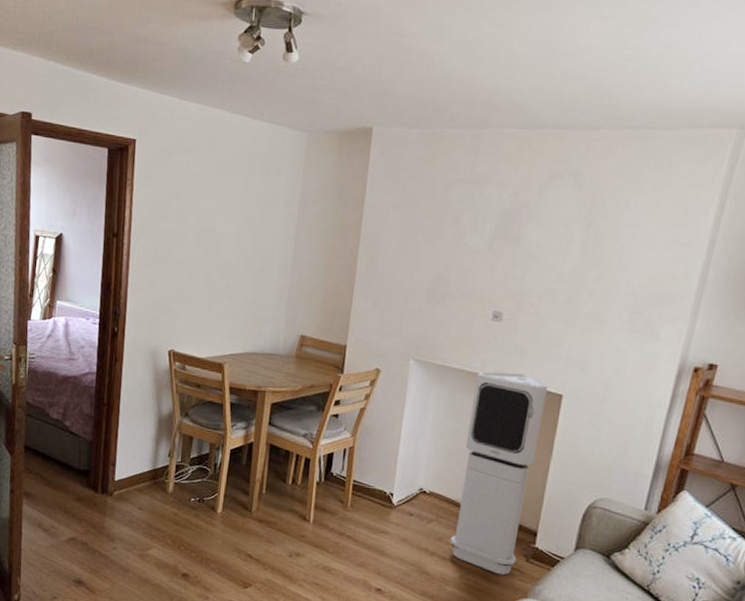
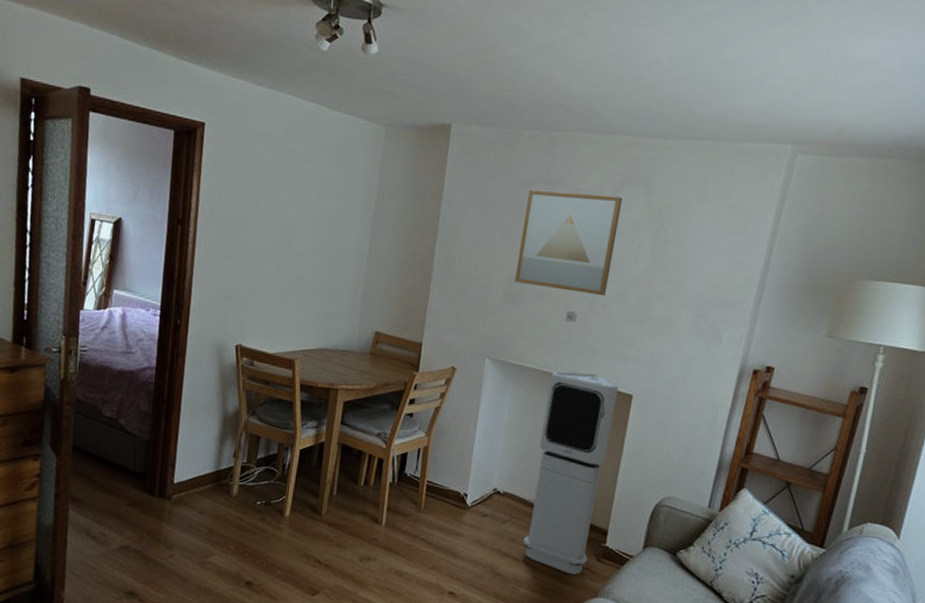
wall art: none [439,189,551,295] -> present [515,189,623,297]

